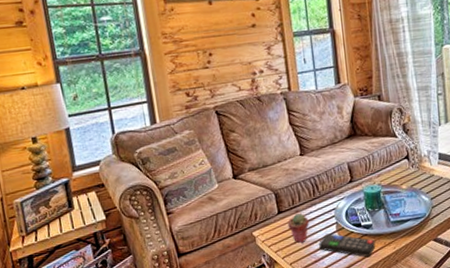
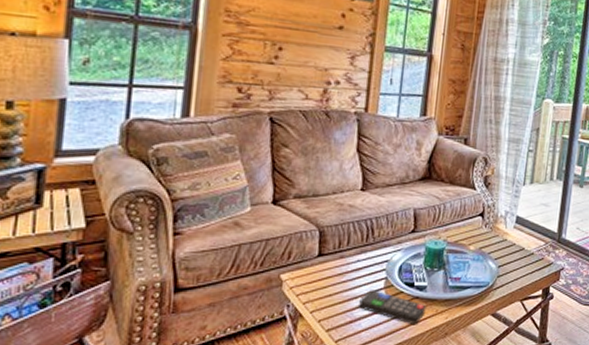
potted succulent: present [287,213,309,243] -> none [326,259,354,297]

